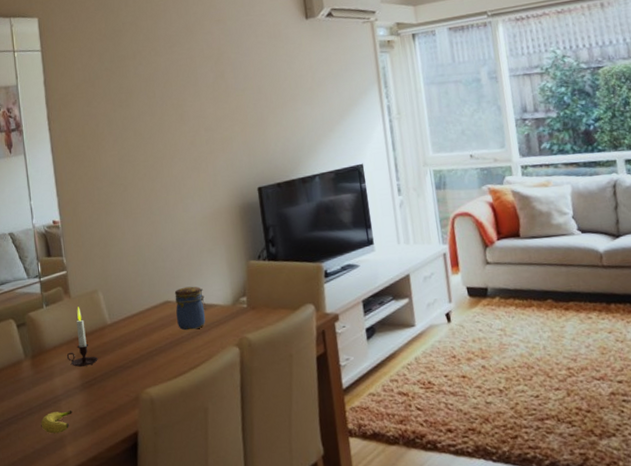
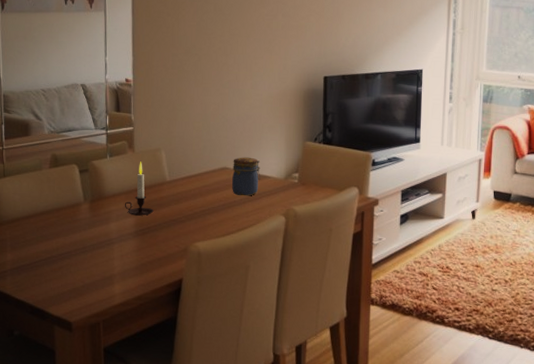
fruit: present [41,410,72,434] -> none [92,253,124,272]

